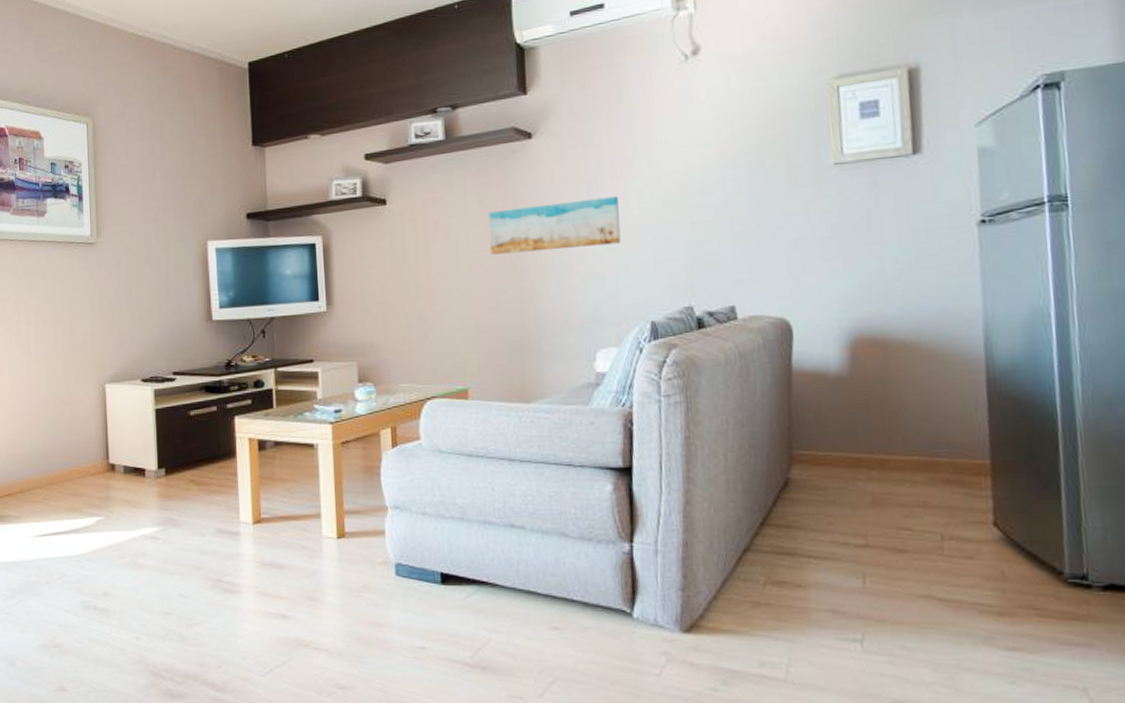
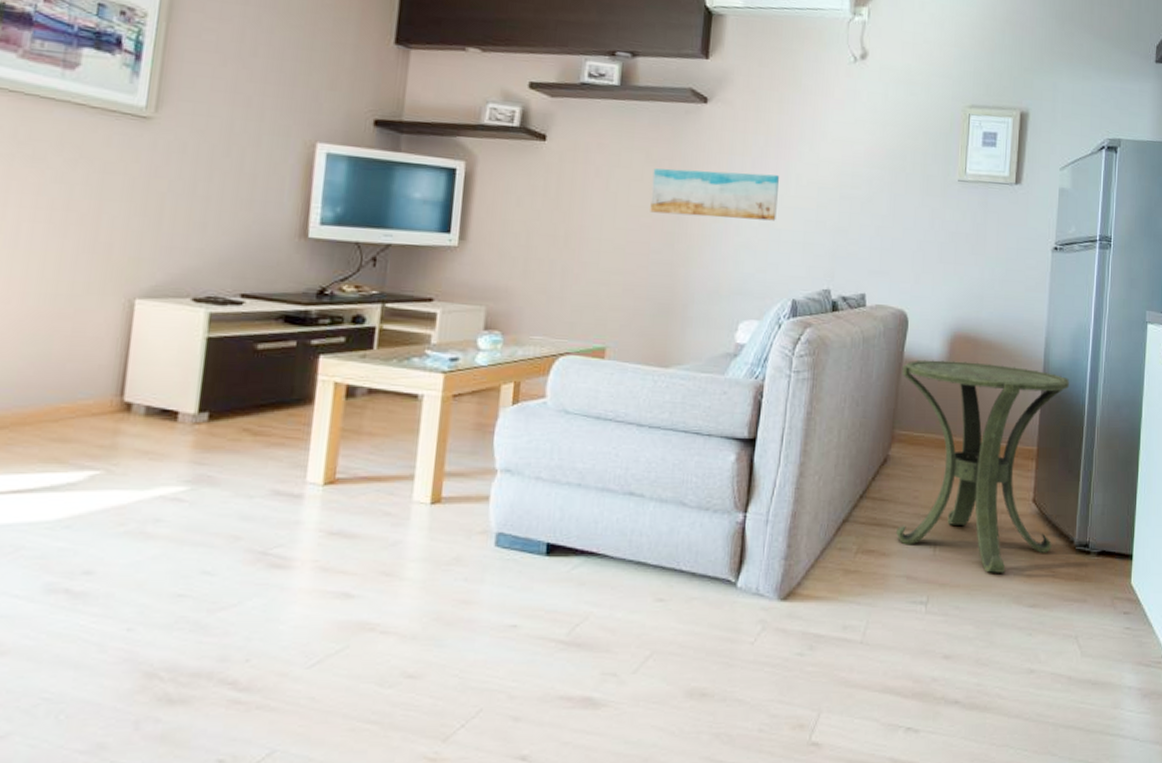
side table: none [792,367,1030,609] -> present [896,359,1069,573]

